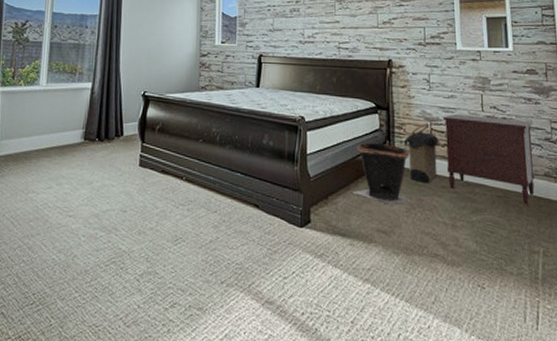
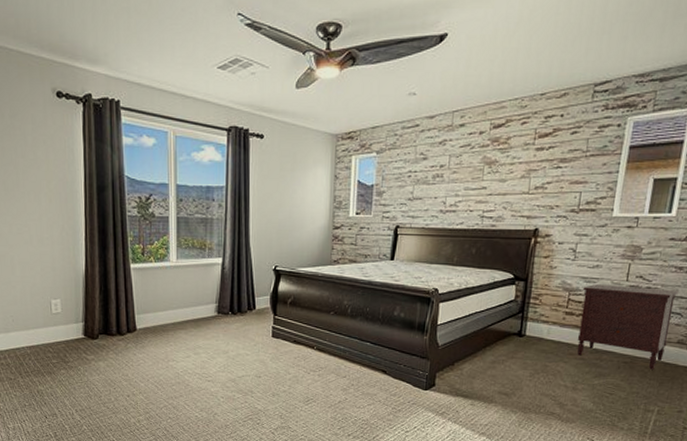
waste bin: present [352,141,409,205] -> none [479,311,542,370]
laundry hamper: present [403,123,440,182] -> none [537,293,575,350]

